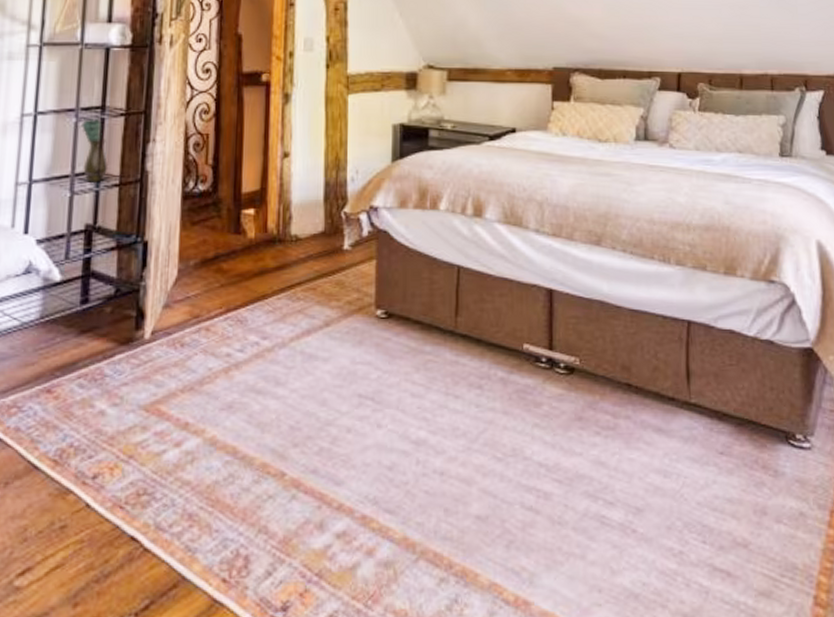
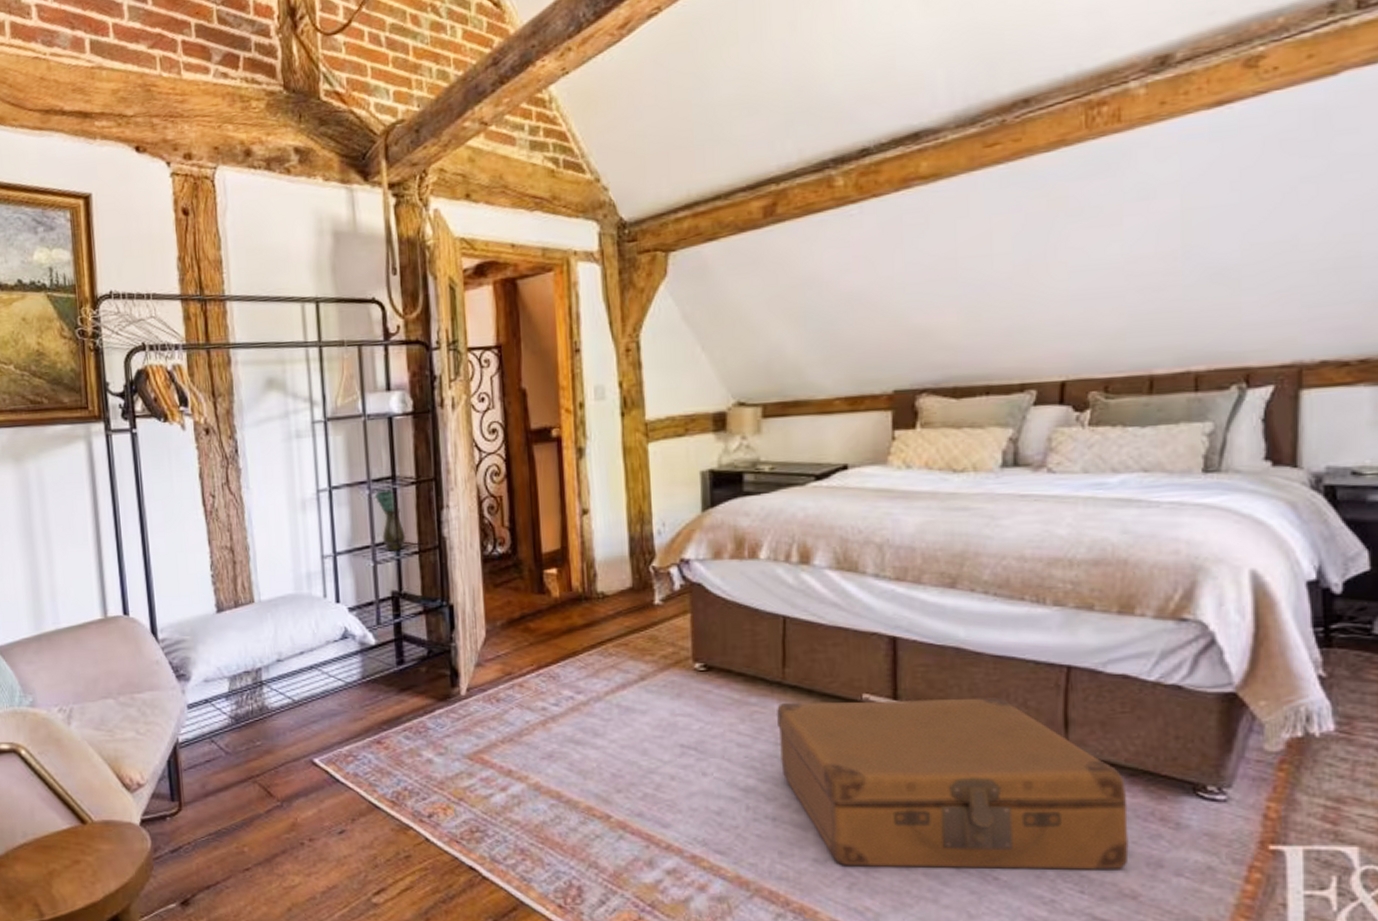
suitcase: none [449,349,740,523] -> present [777,698,1129,870]

